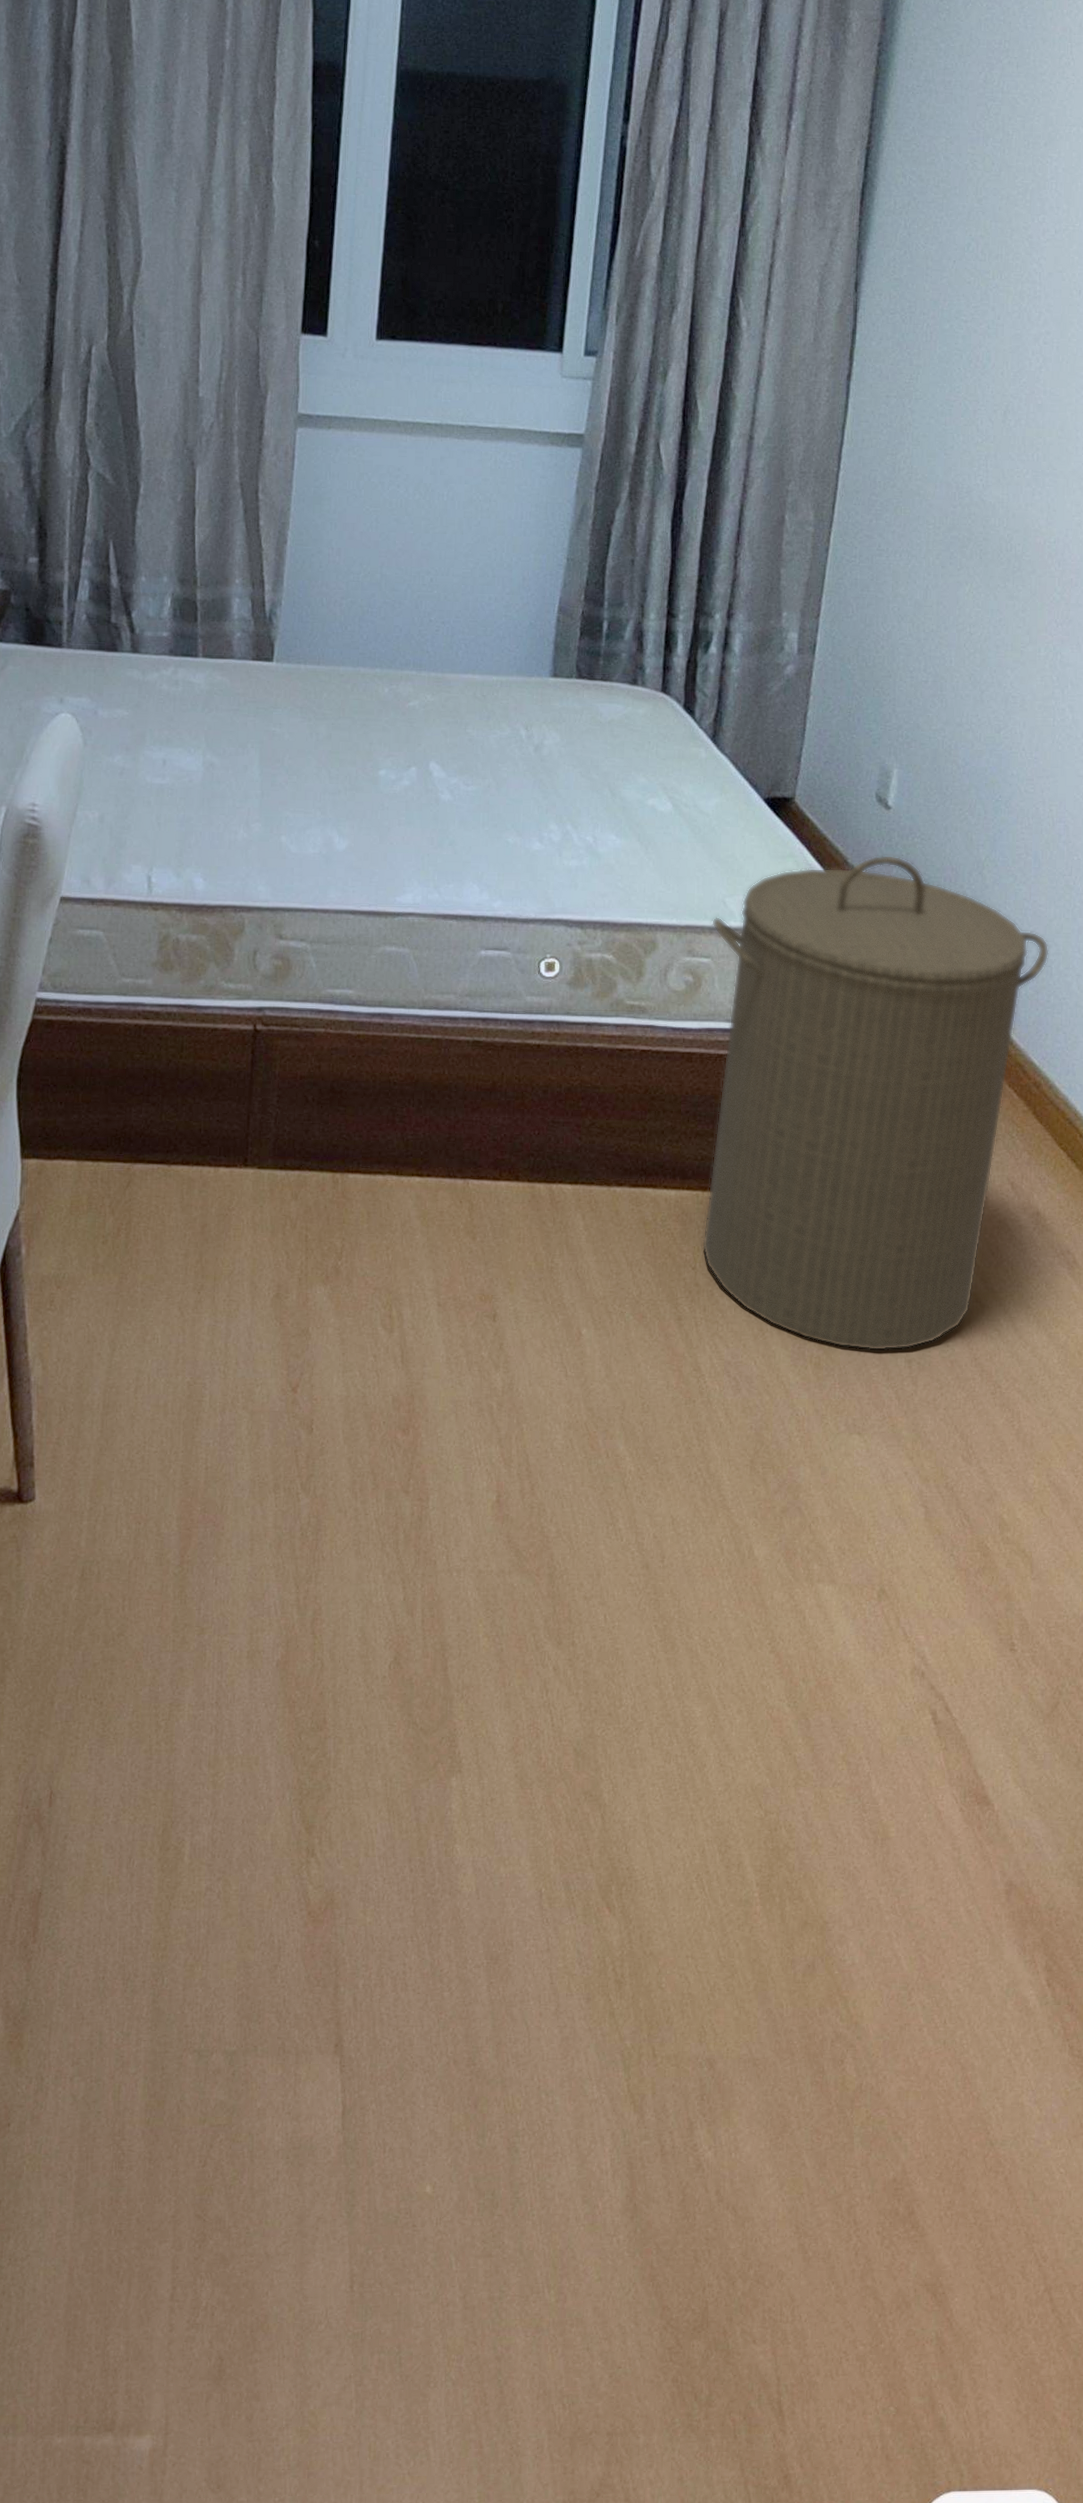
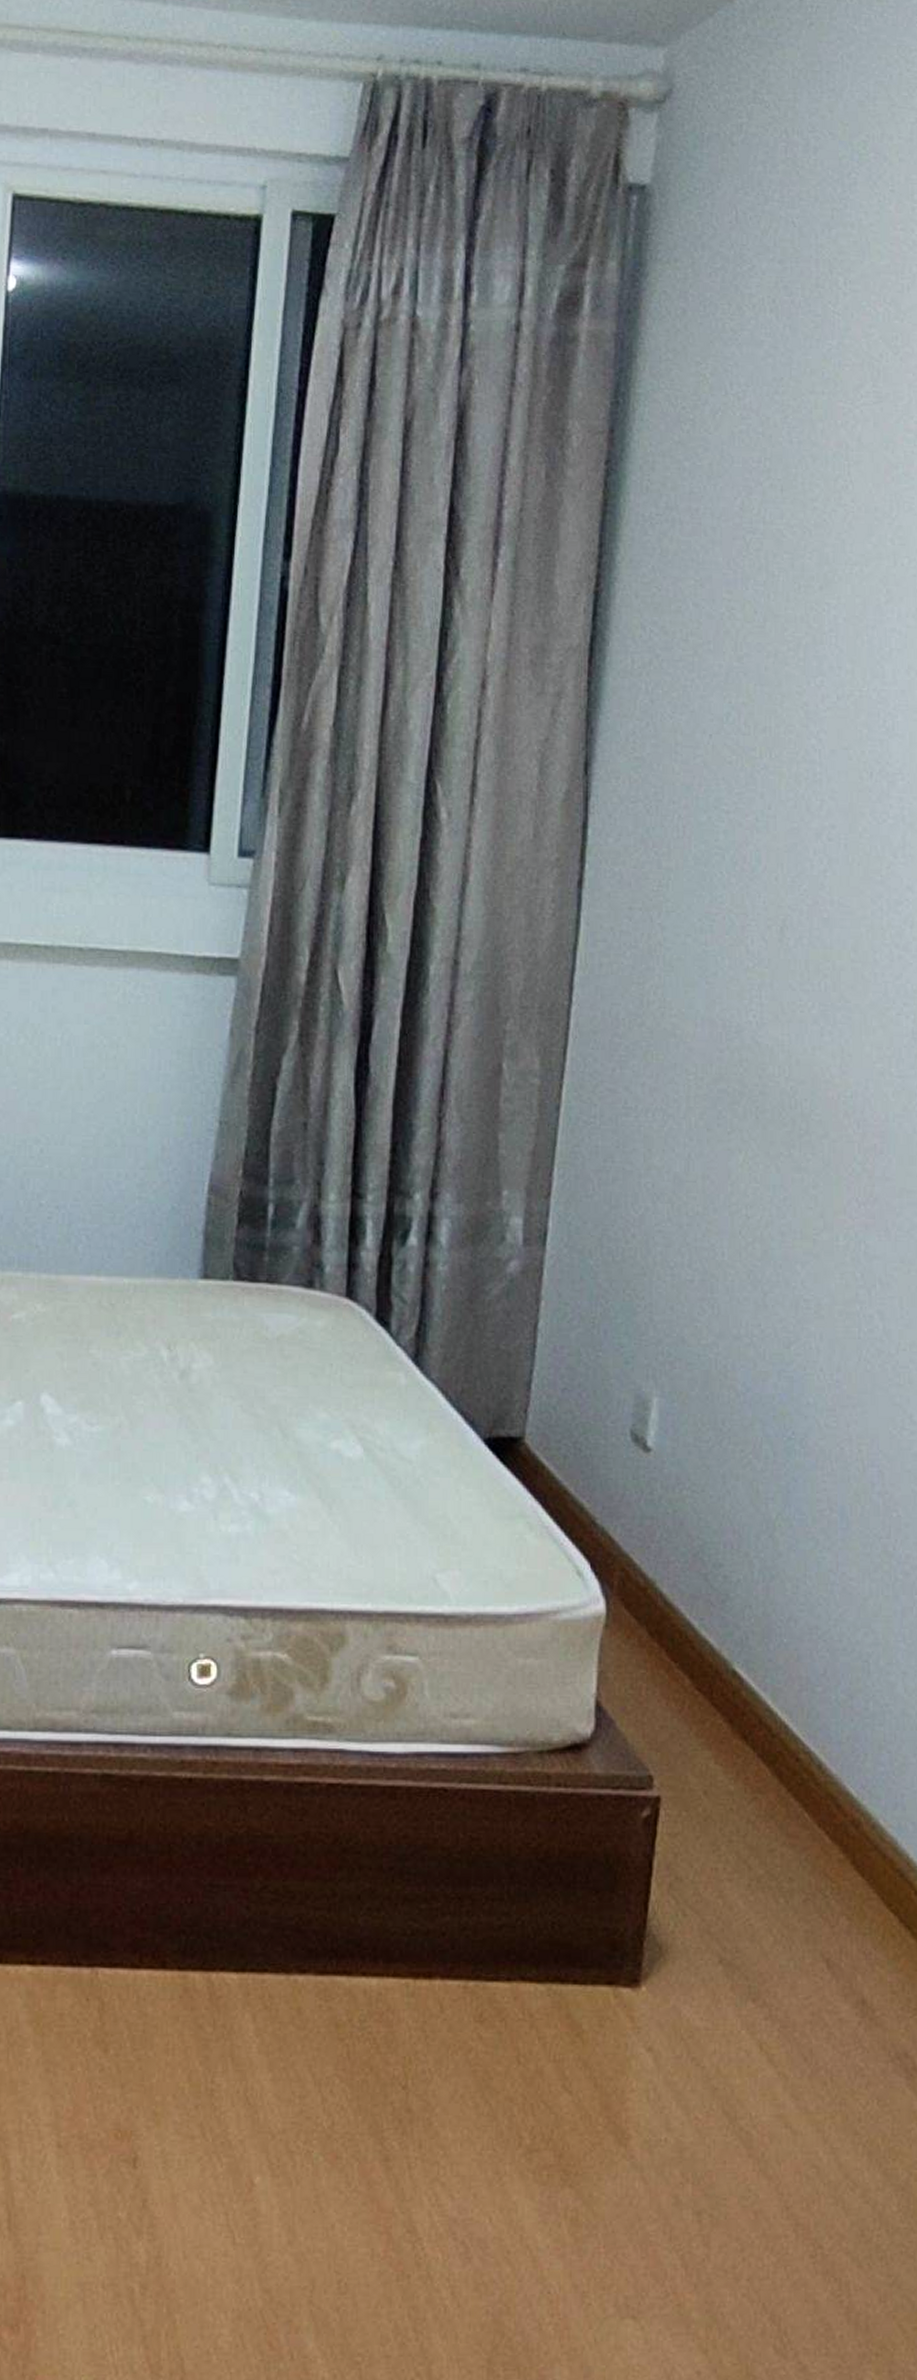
laundry hamper: present [701,854,1049,1351] -> none [414,1513,865,2200]

